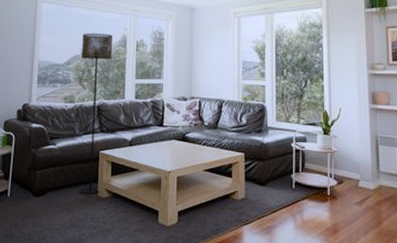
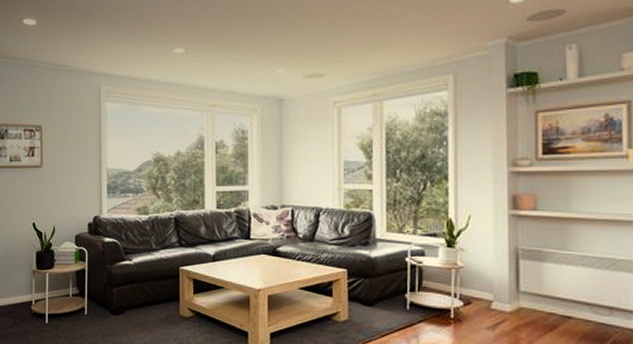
floor lamp: present [79,33,113,195] -> none [154,134,189,314]

